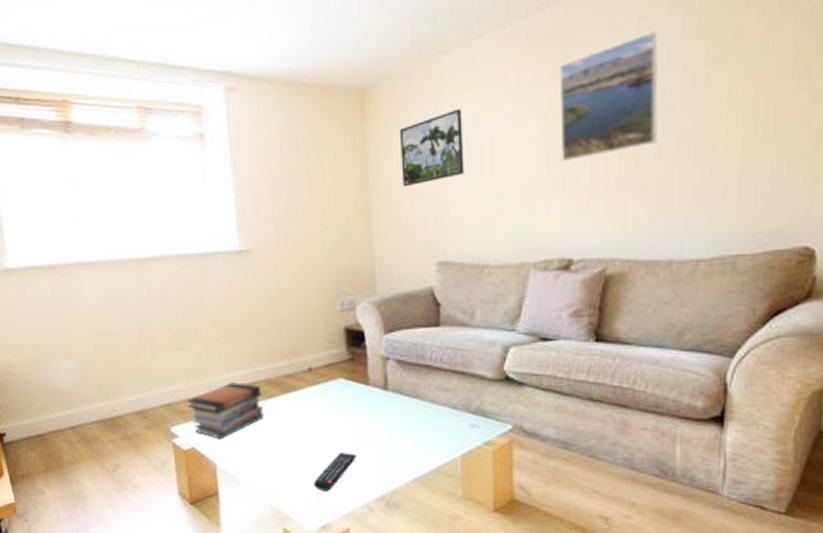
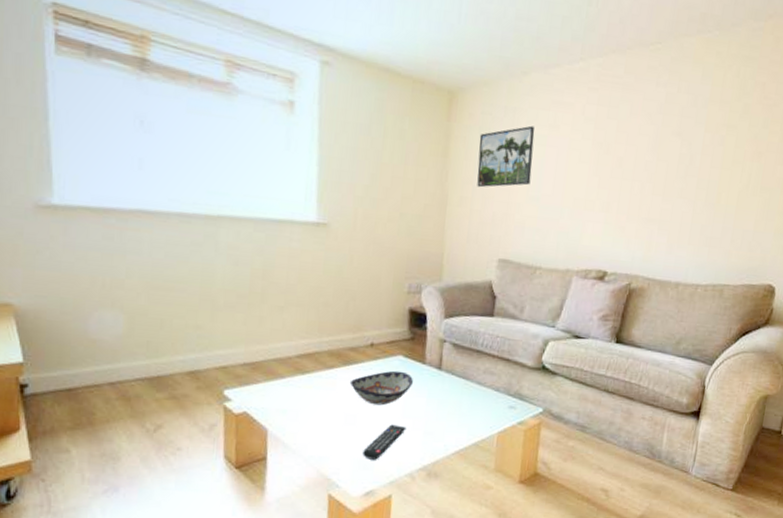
book stack: present [187,382,264,440] -> none [244,350,323,406]
decorative bowl: none [291,395,358,433] -> present [349,370,413,406]
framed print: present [559,31,658,161] -> none [609,93,691,188]

